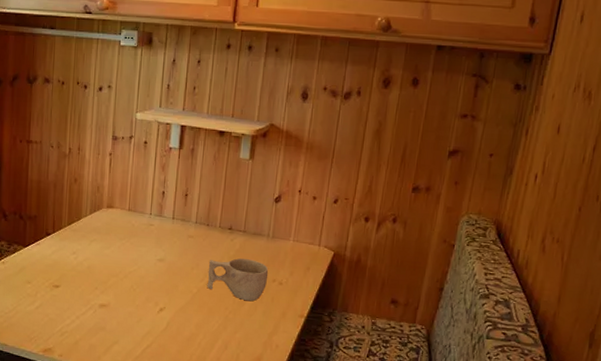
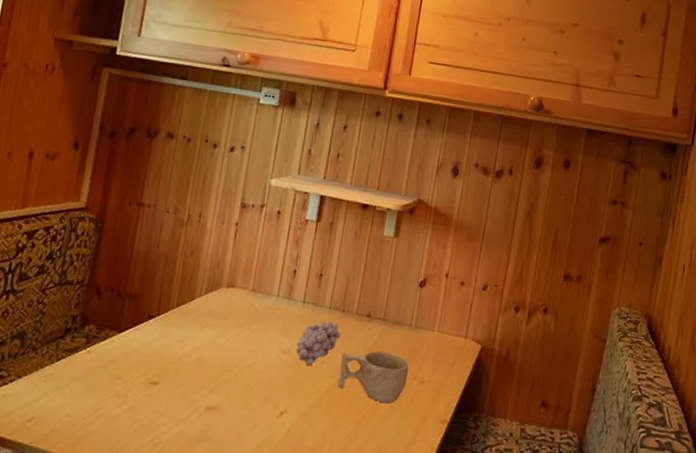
fruit: none [169,234,207,272] -> present [296,321,341,366]

